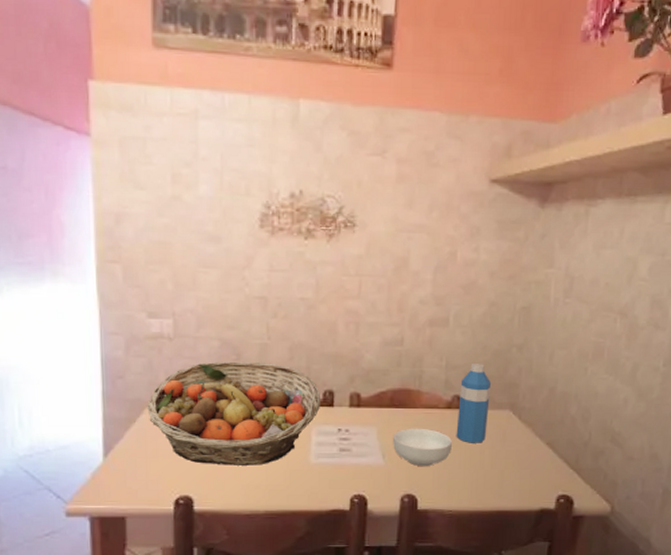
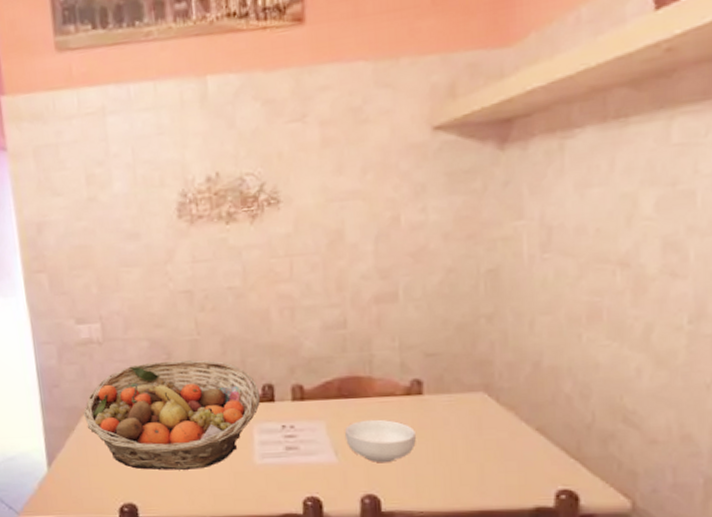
water bottle: present [456,364,492,443] -> none [419,341,458,434]

